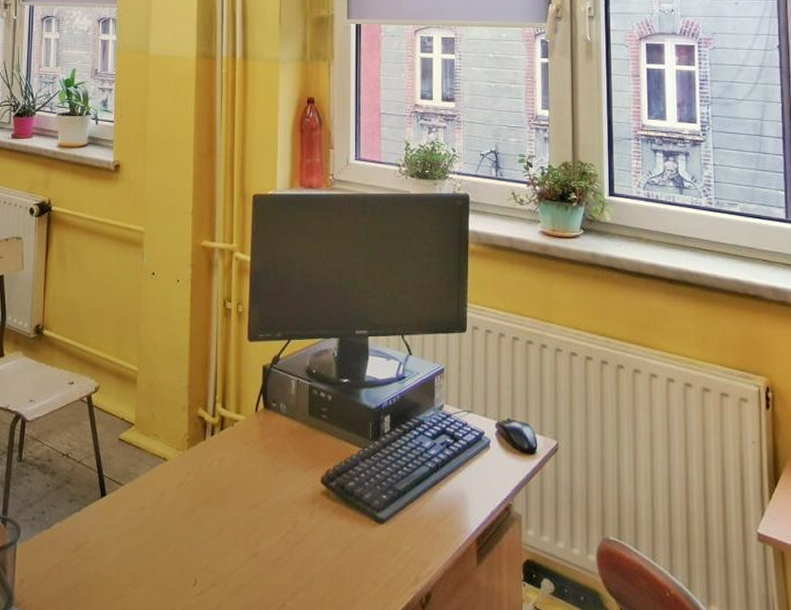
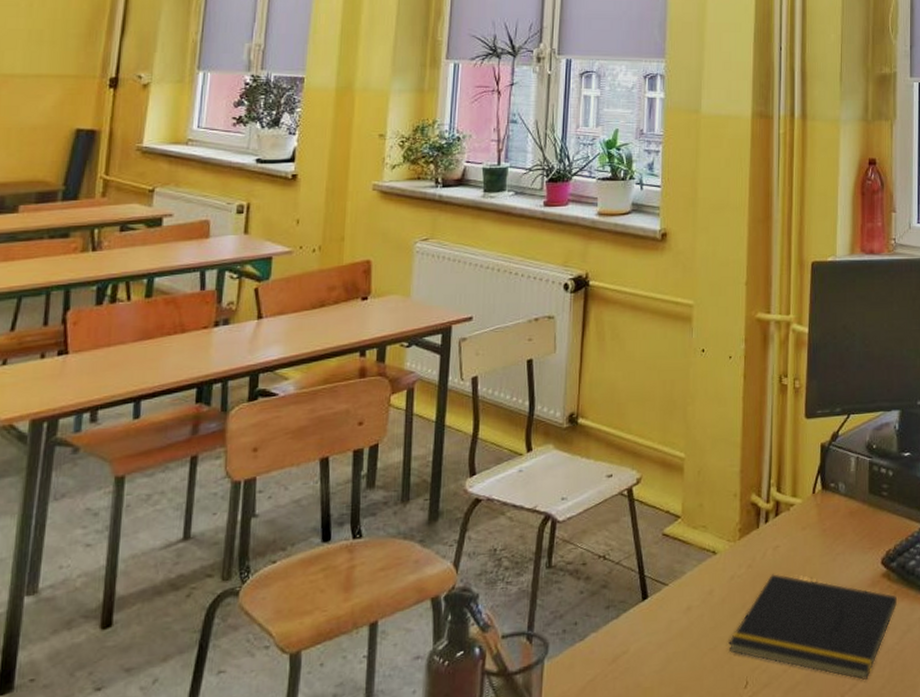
notepad: none [178,483,337,590] -> present [728,574,898,681]

